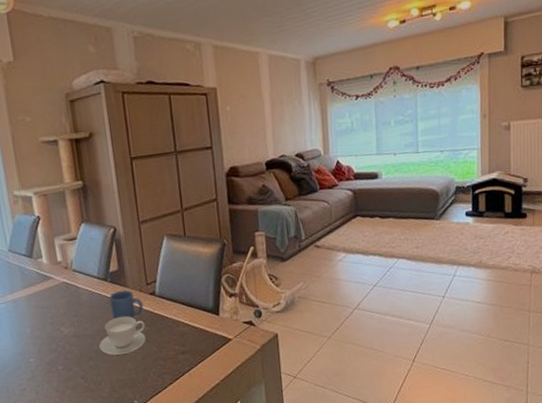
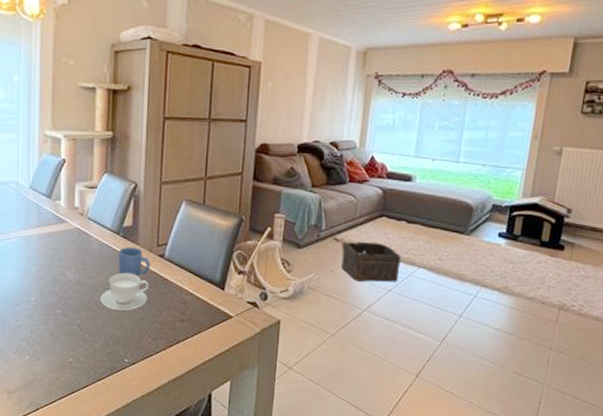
basket: none [322,242,381,283] -> present [341,240,402,282]

